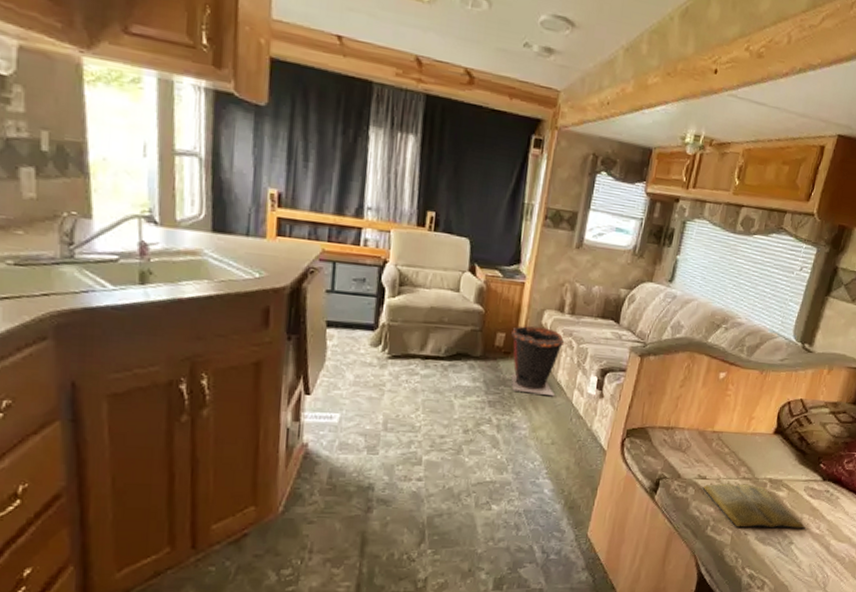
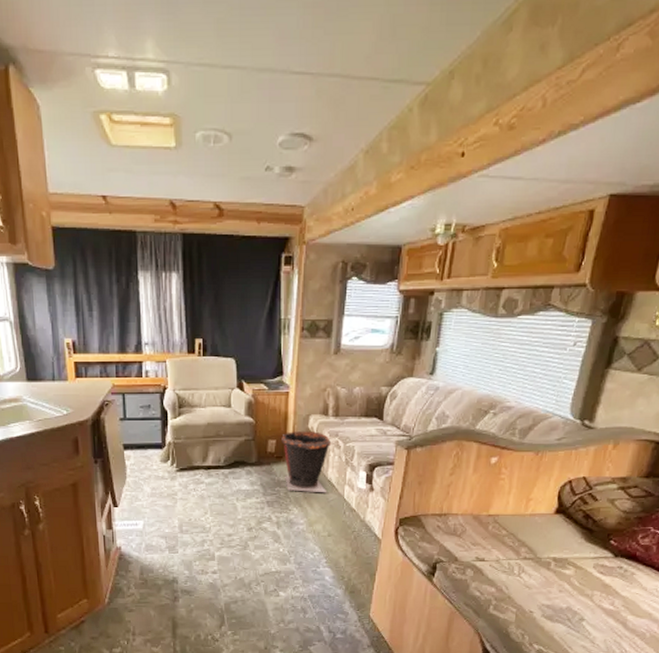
book: present [702,483,805,529] -> none [481,564,597,606]

